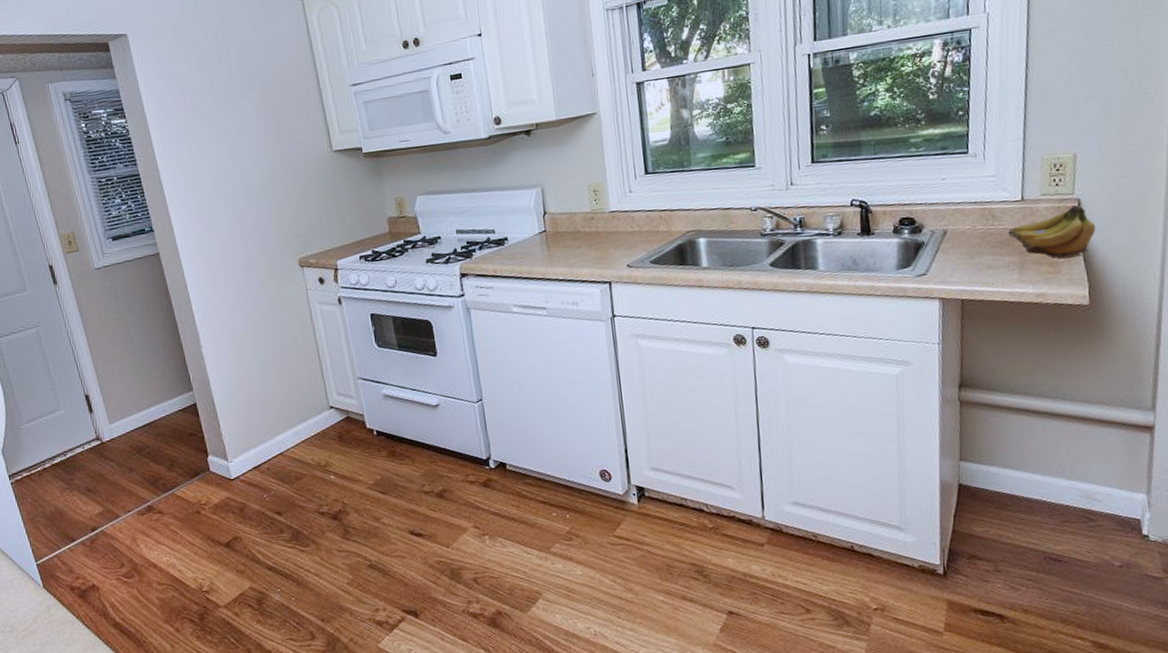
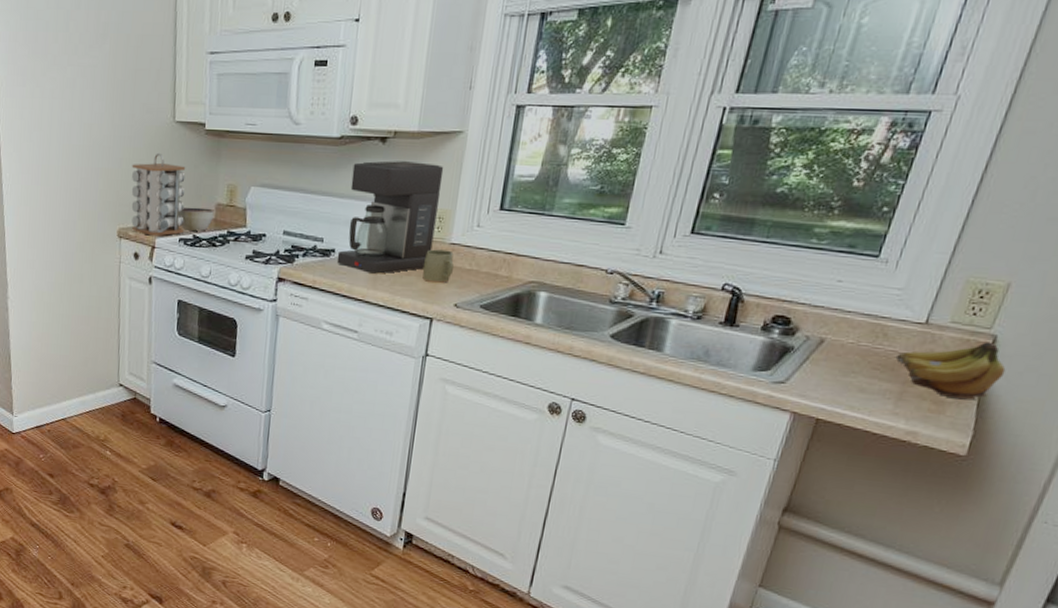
spice rack: none [300,181,362,260] -> present [131,152,186,237]
bowl: none [353,223,388,248] -> present [178,207,214,231]
coffee maker: none [506,145,595,253] -> present [336,161,444,274]
mug: none [589,218,618,250] -> present [422,249,454,283]

